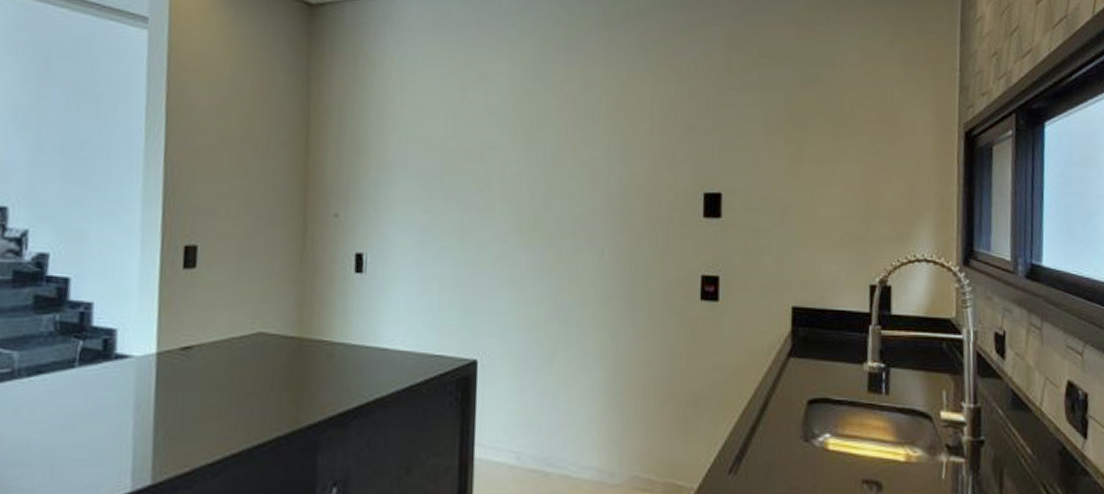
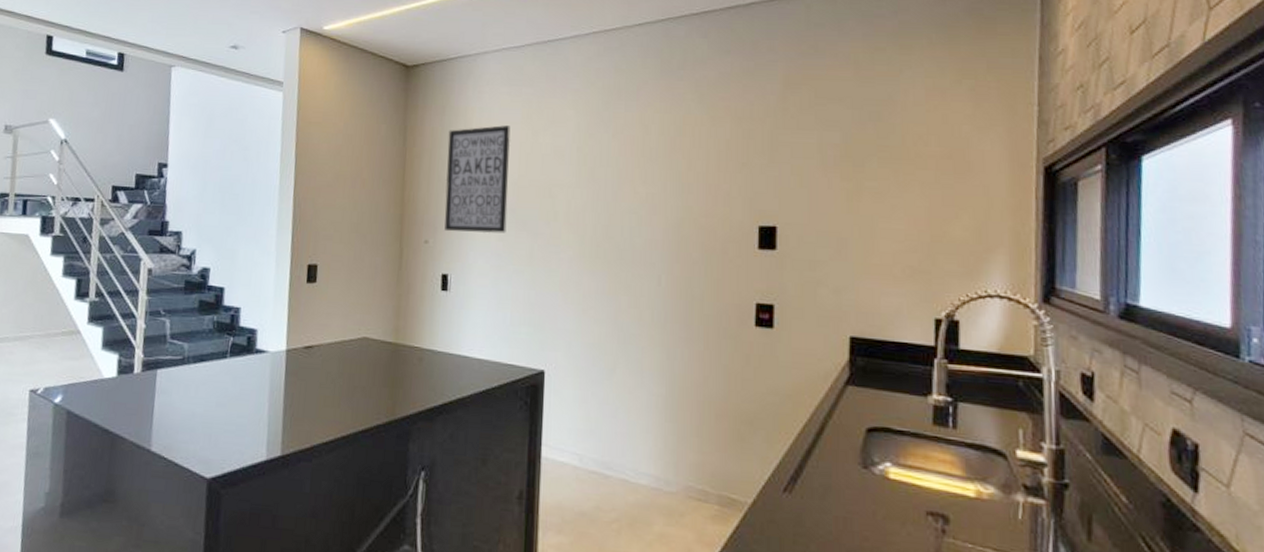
wall art: none [358,78,436,204] -> present [444,125,511,234]

